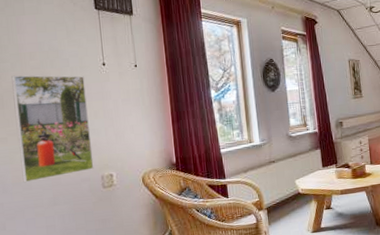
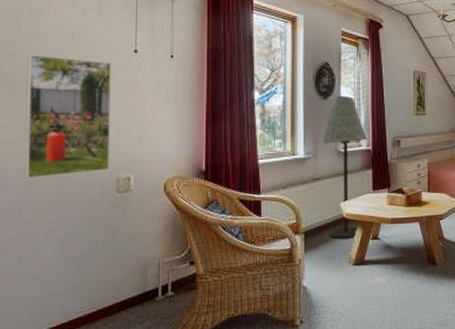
floor lamp: none [274,87,314,212] -> present [323,95,368,239]

